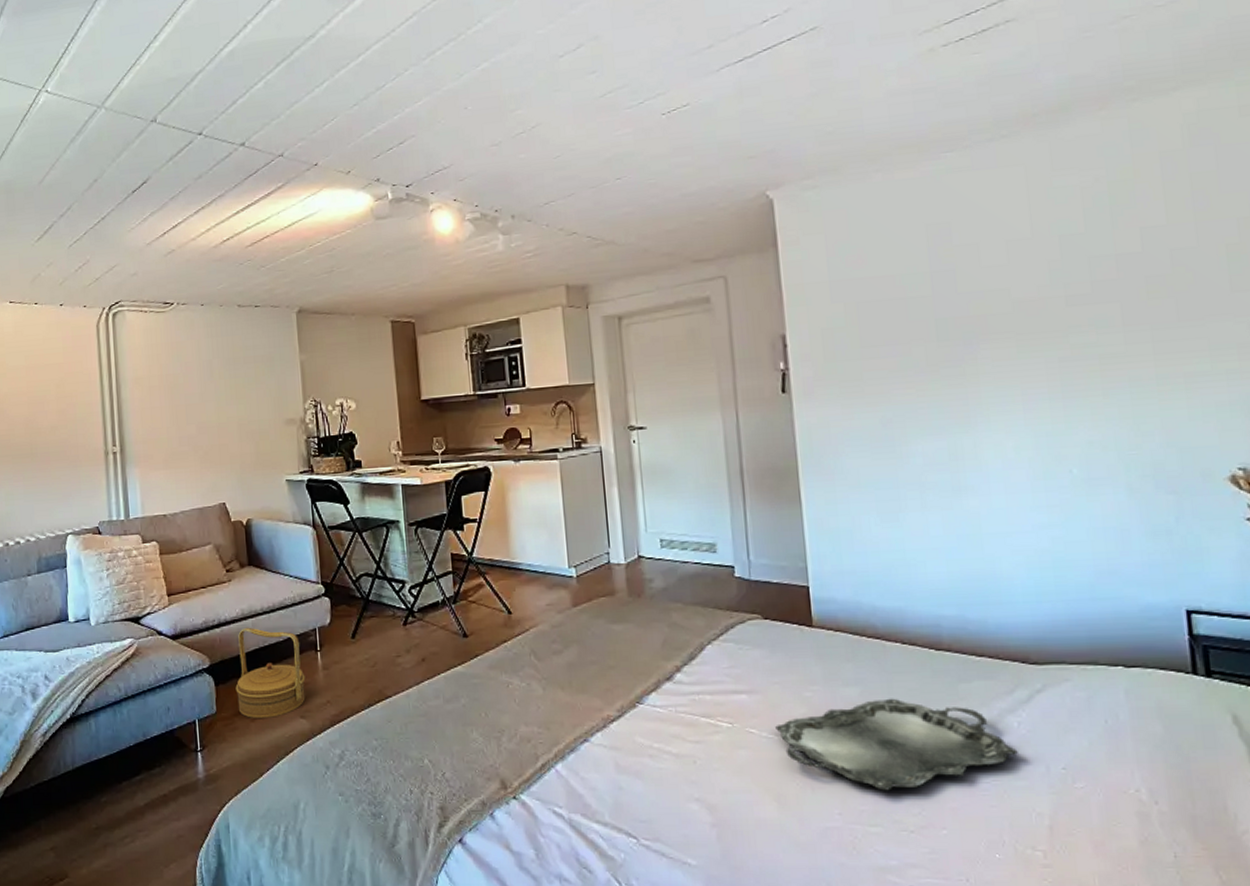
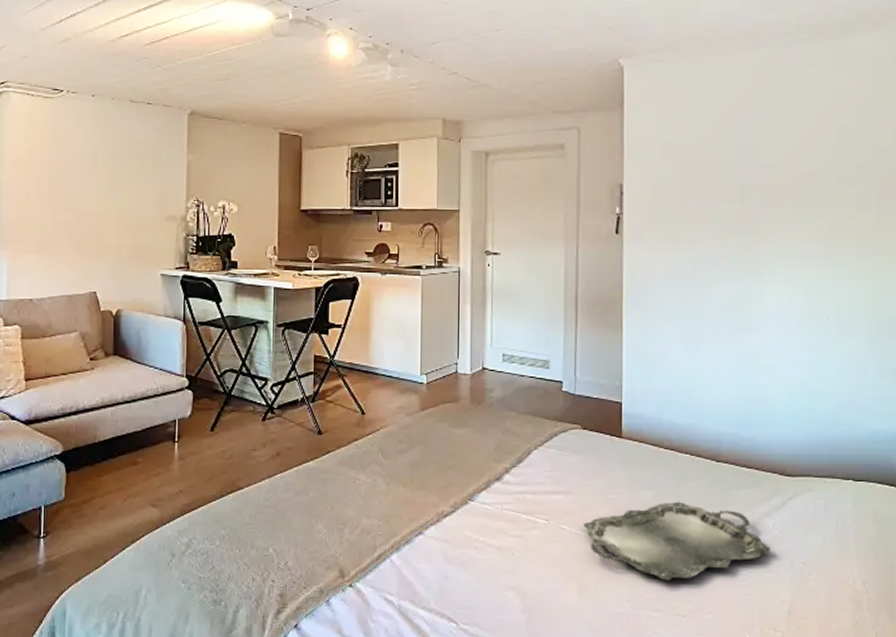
basket: present [235,627,306,719] -> none [87,415,160,507]

